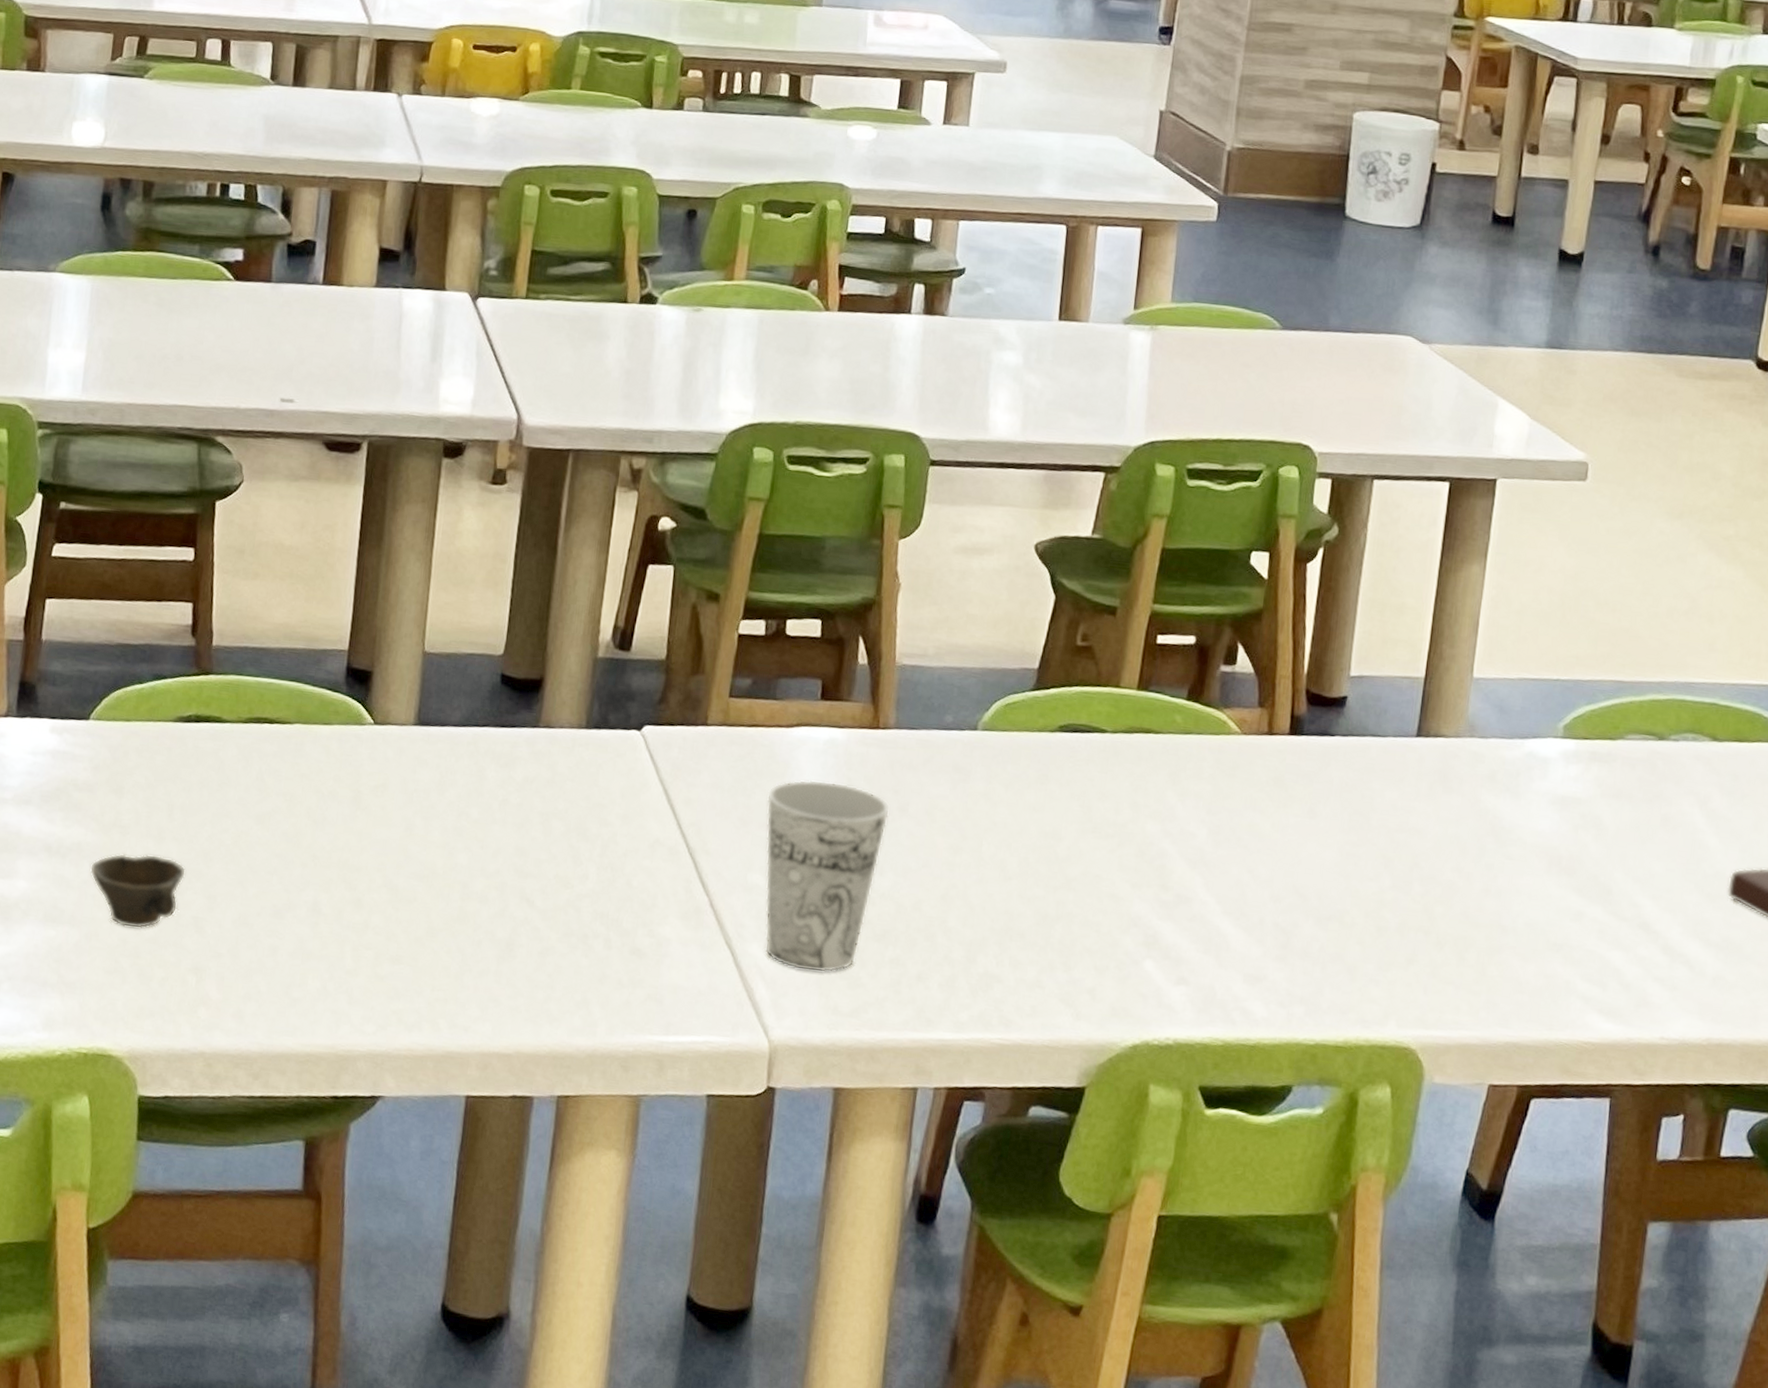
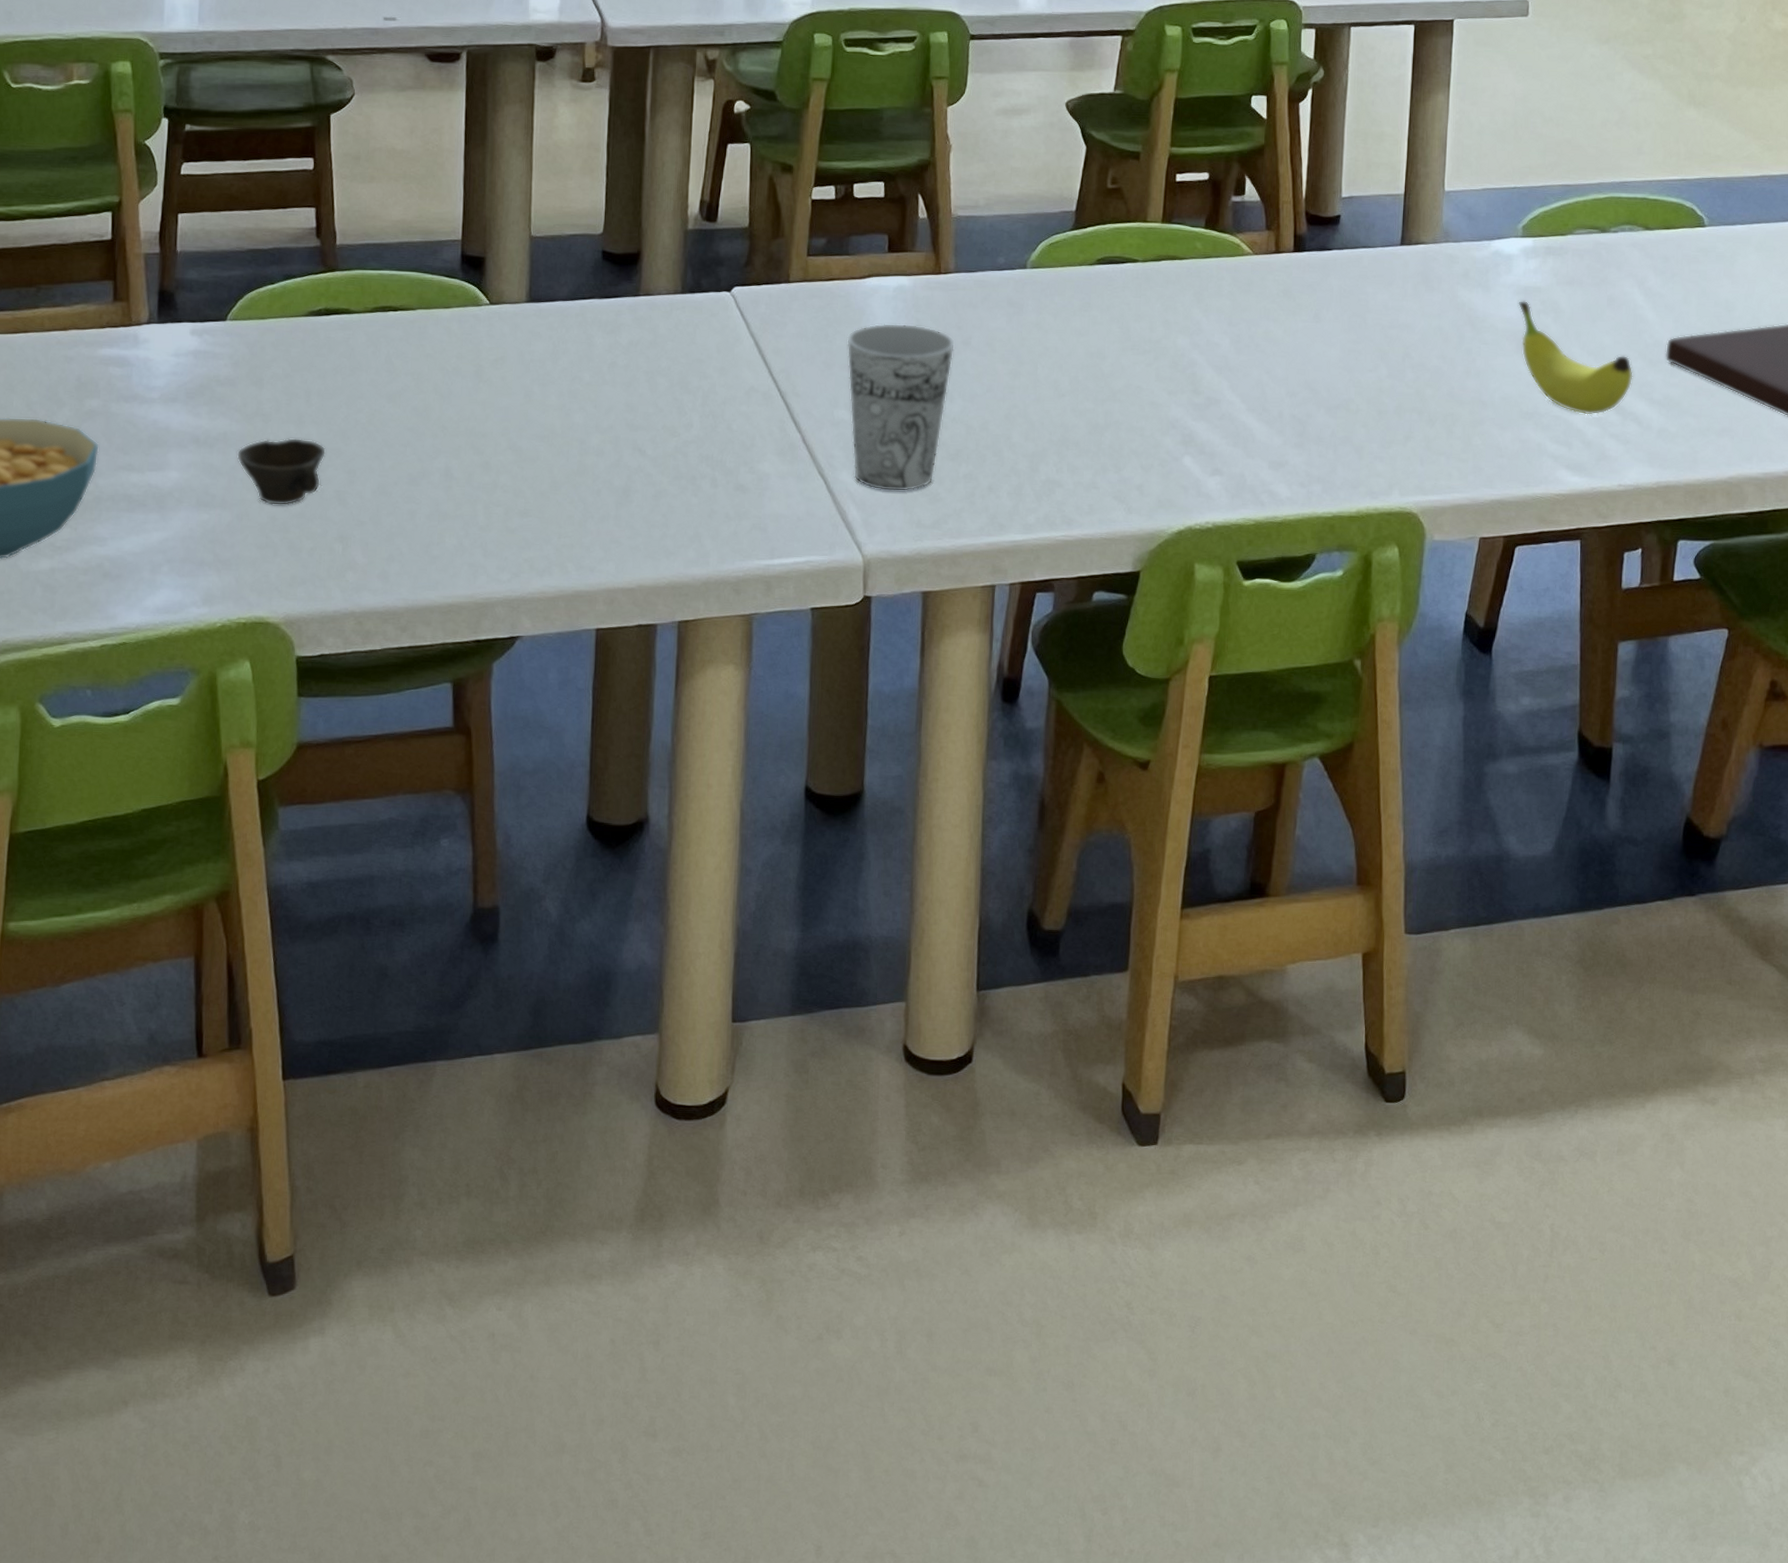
fruit: none [1552,811,1687,954] -> present [1518,300,1633,415]

